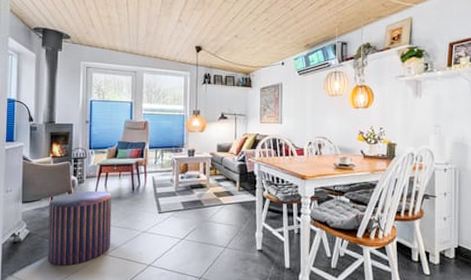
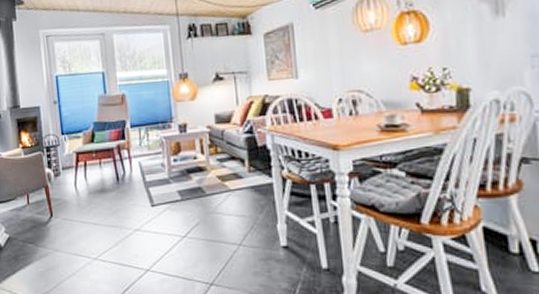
pouf: present [47,190,112,266] -> none [25,183,100,273]

